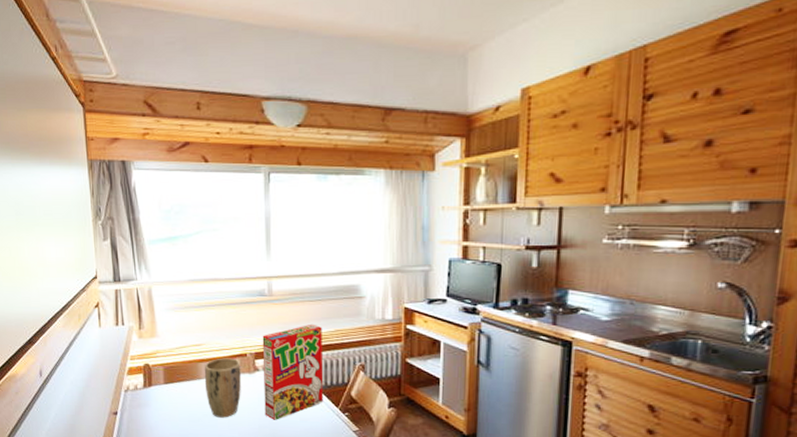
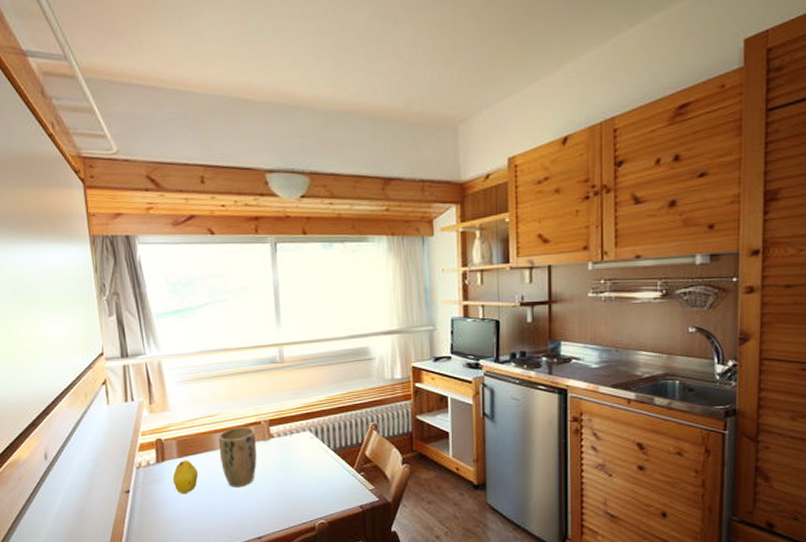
fruit: none [158,386,183,420] -> present [172,459,198,494]
cereal box: present [262,323,324,420] -> none [276,387,339,485]

